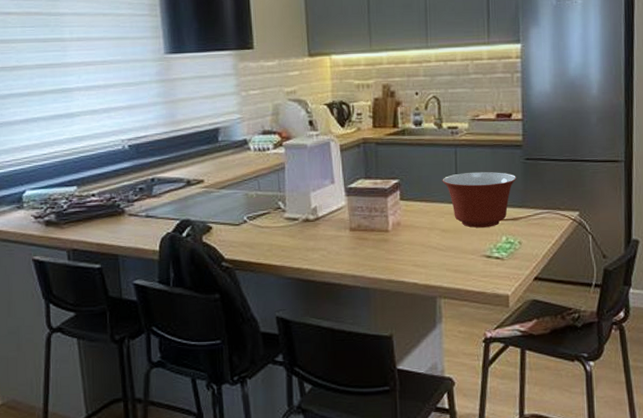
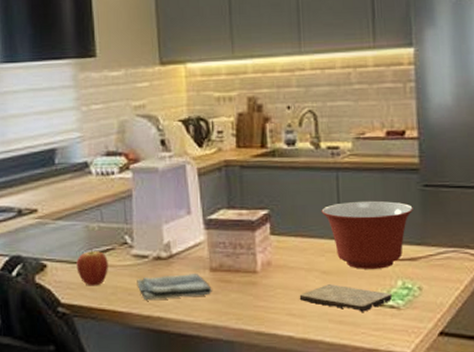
fruit: none [237,213,265,244] -> present [76,249,108,286]
dish towel: none [289,232,351,255] -> present [137,272,212,300]
cutting board: none [423,240,497,262] -> present [299,284,392,312]

